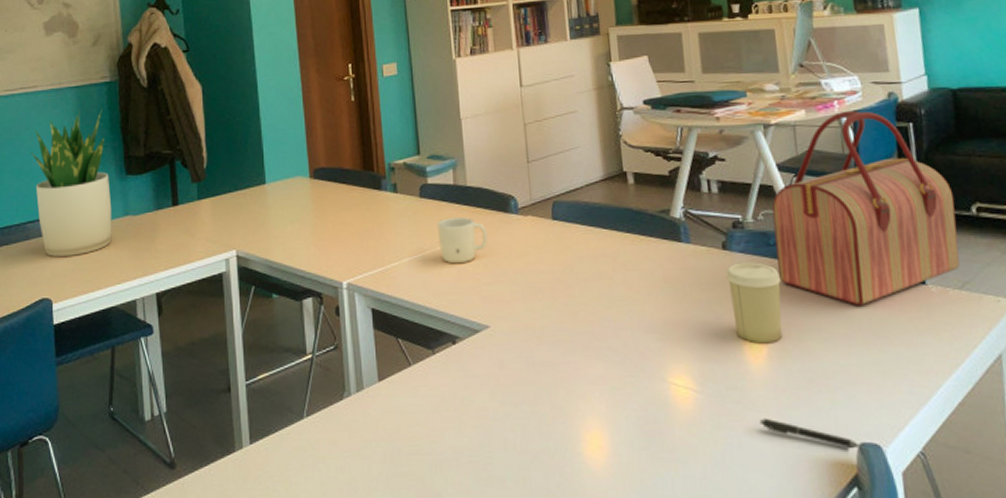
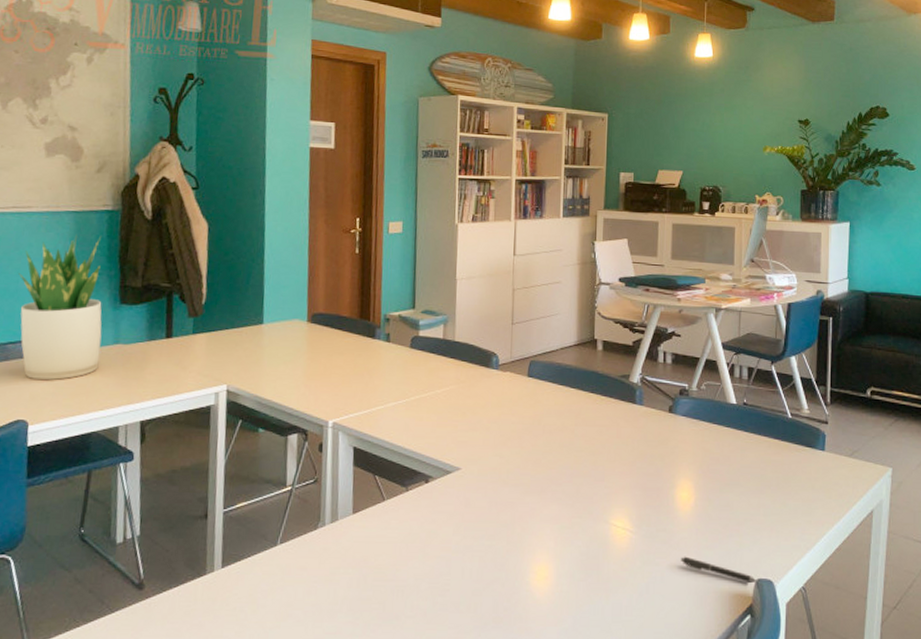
mug: present [437,217,489,264] -> none [423,369,469,411]
cup: present [725,262,782,344] -> none [668,424,713,494]
handbag: present [771,110,960,306] -> none [711,302,856,466]

